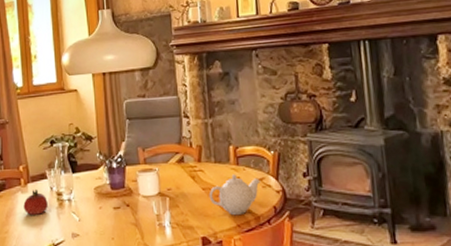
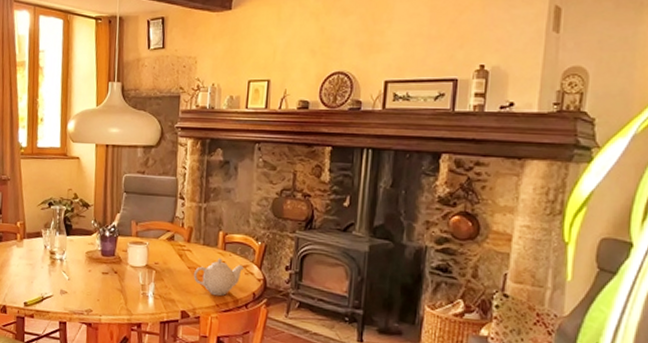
fruit: present [23,188,48,215] -> none [17,244,41,269]

